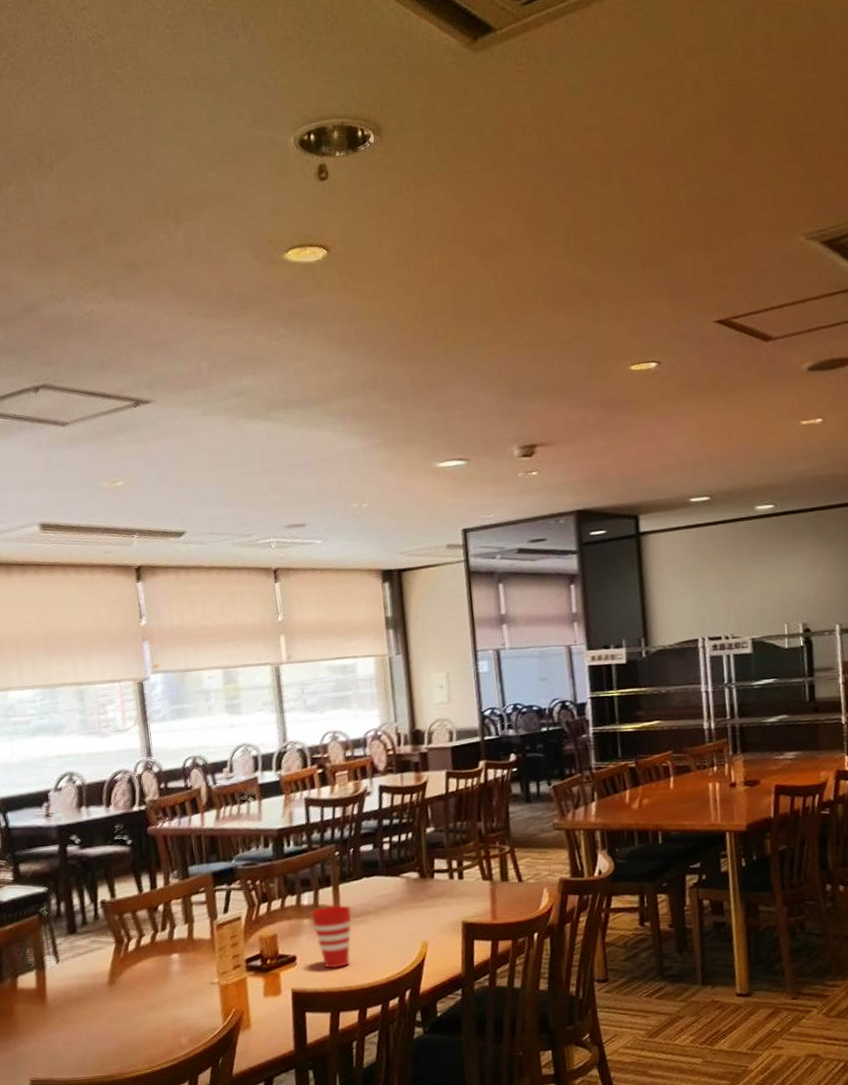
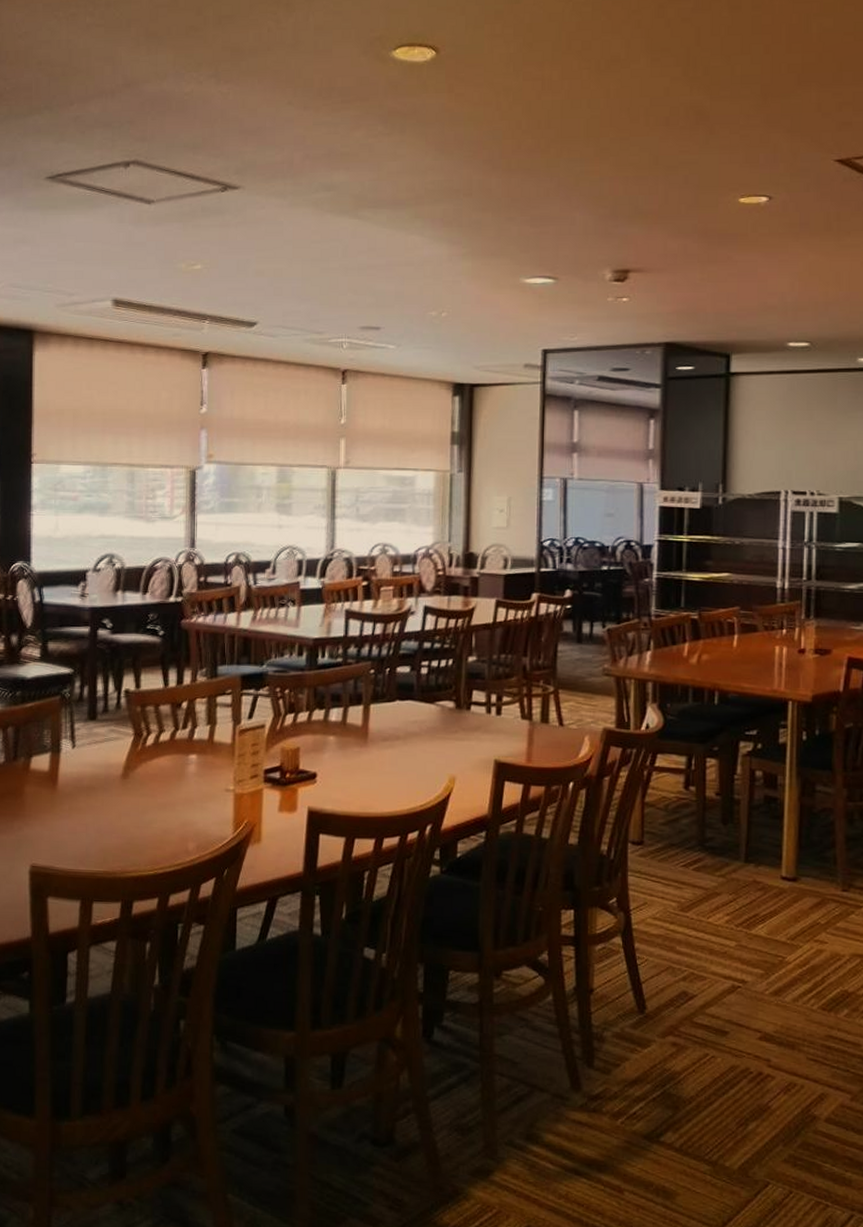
cup: present [311,905,352,969] -> none [337,726,379,792]

